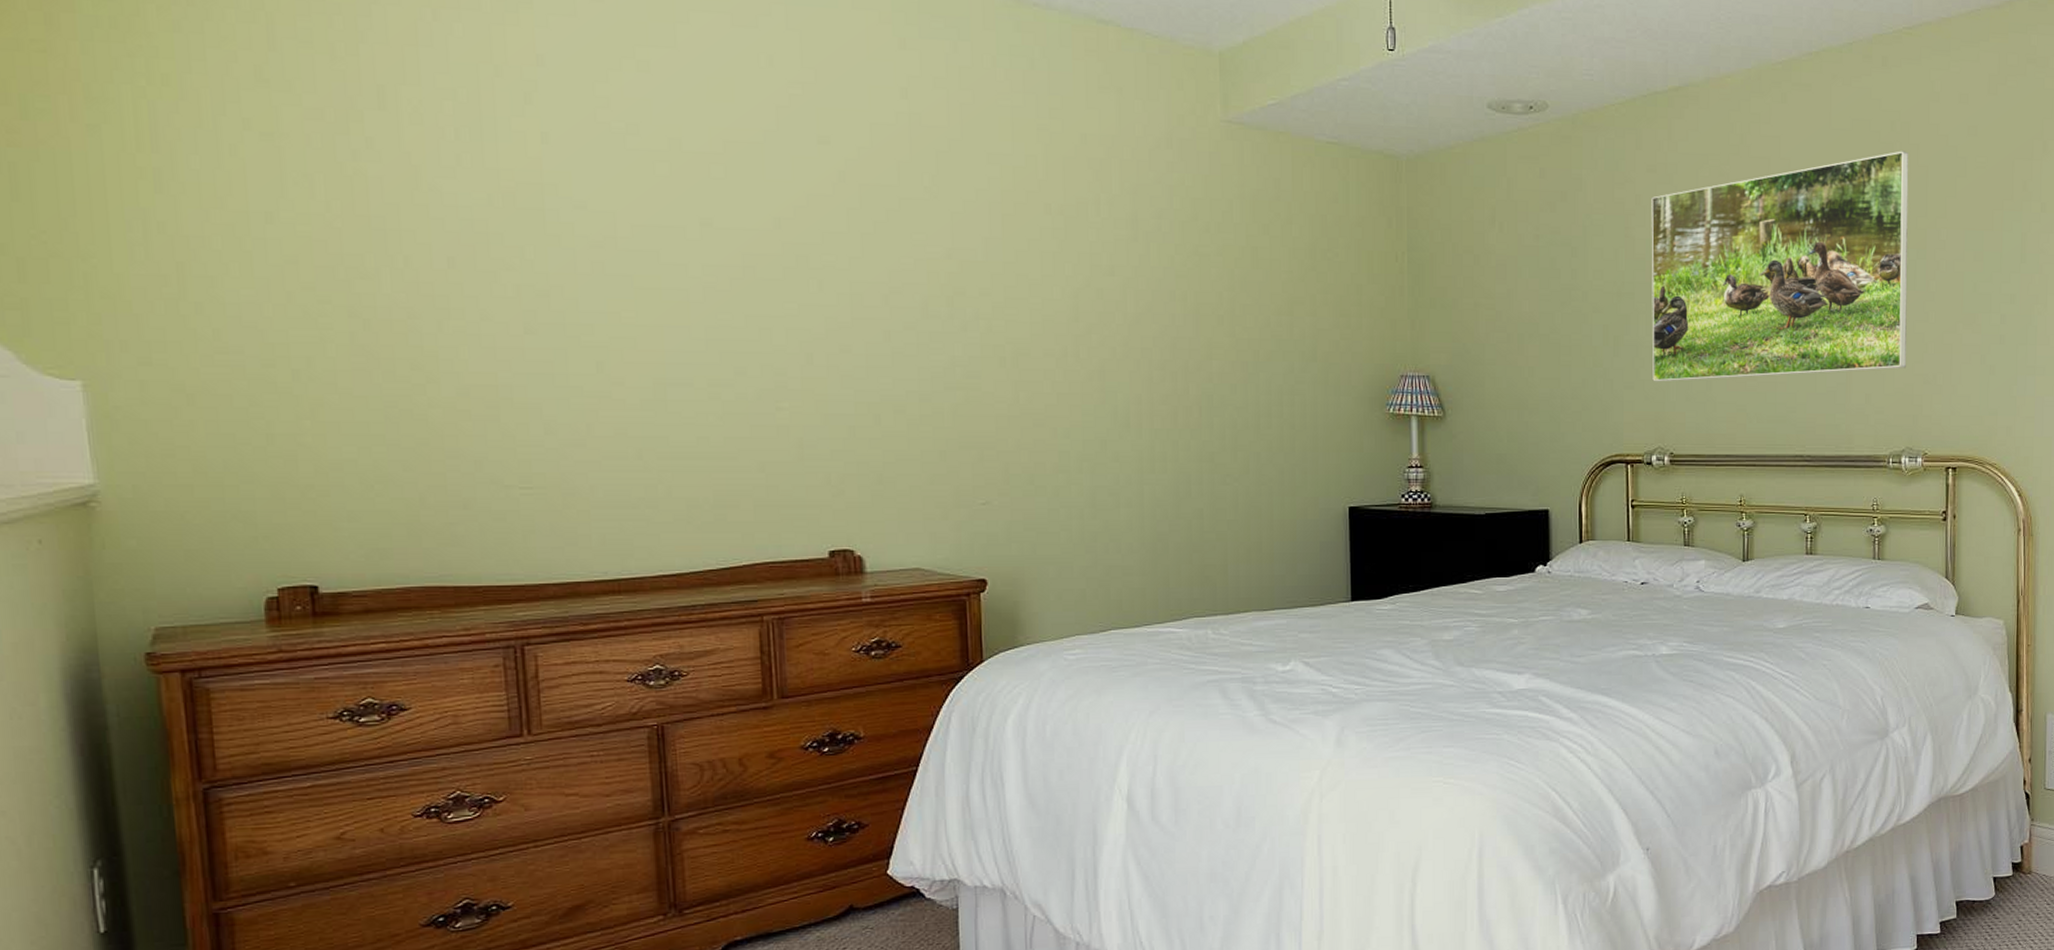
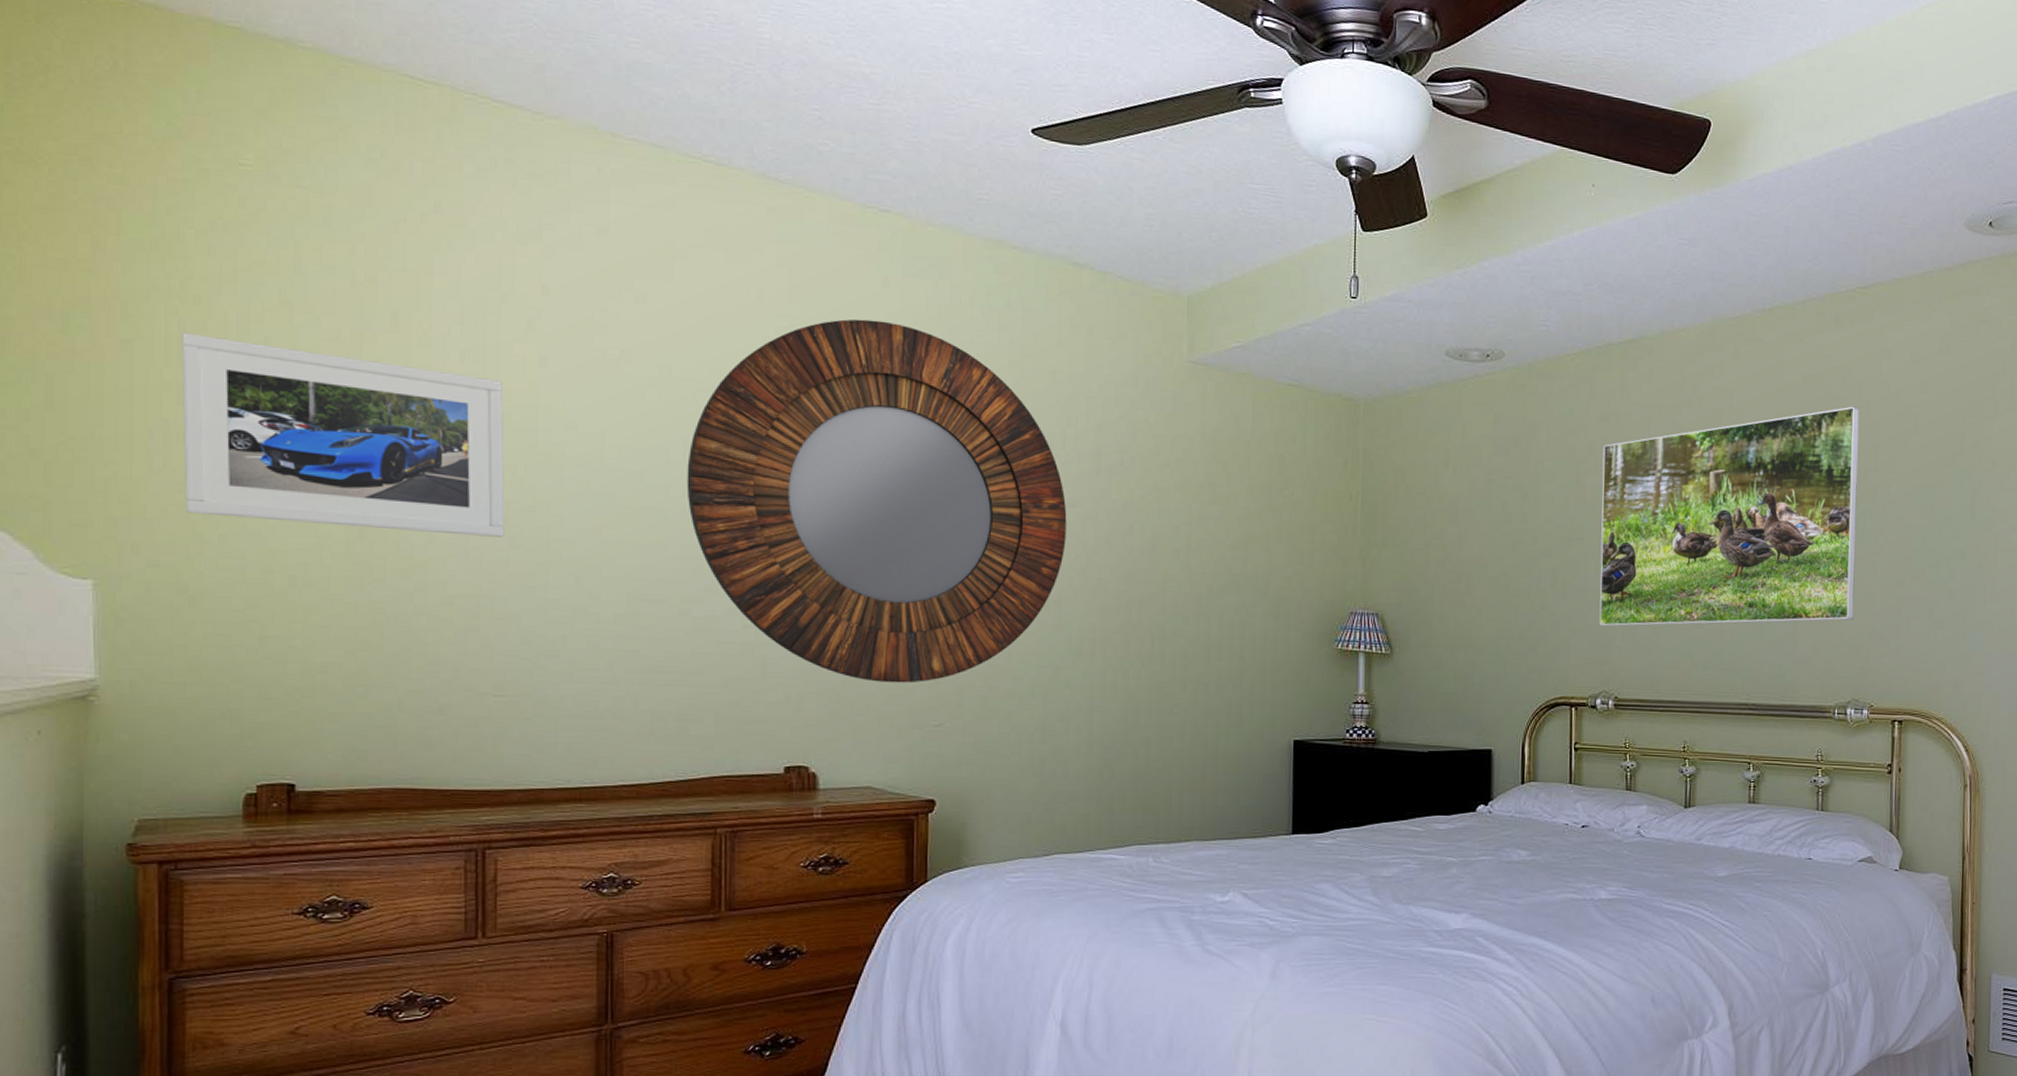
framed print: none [152,115,518,323] -> present [181,332,505,537]
home mirror: none [705,84,1106,462] -> present [686,319,1067,683]

